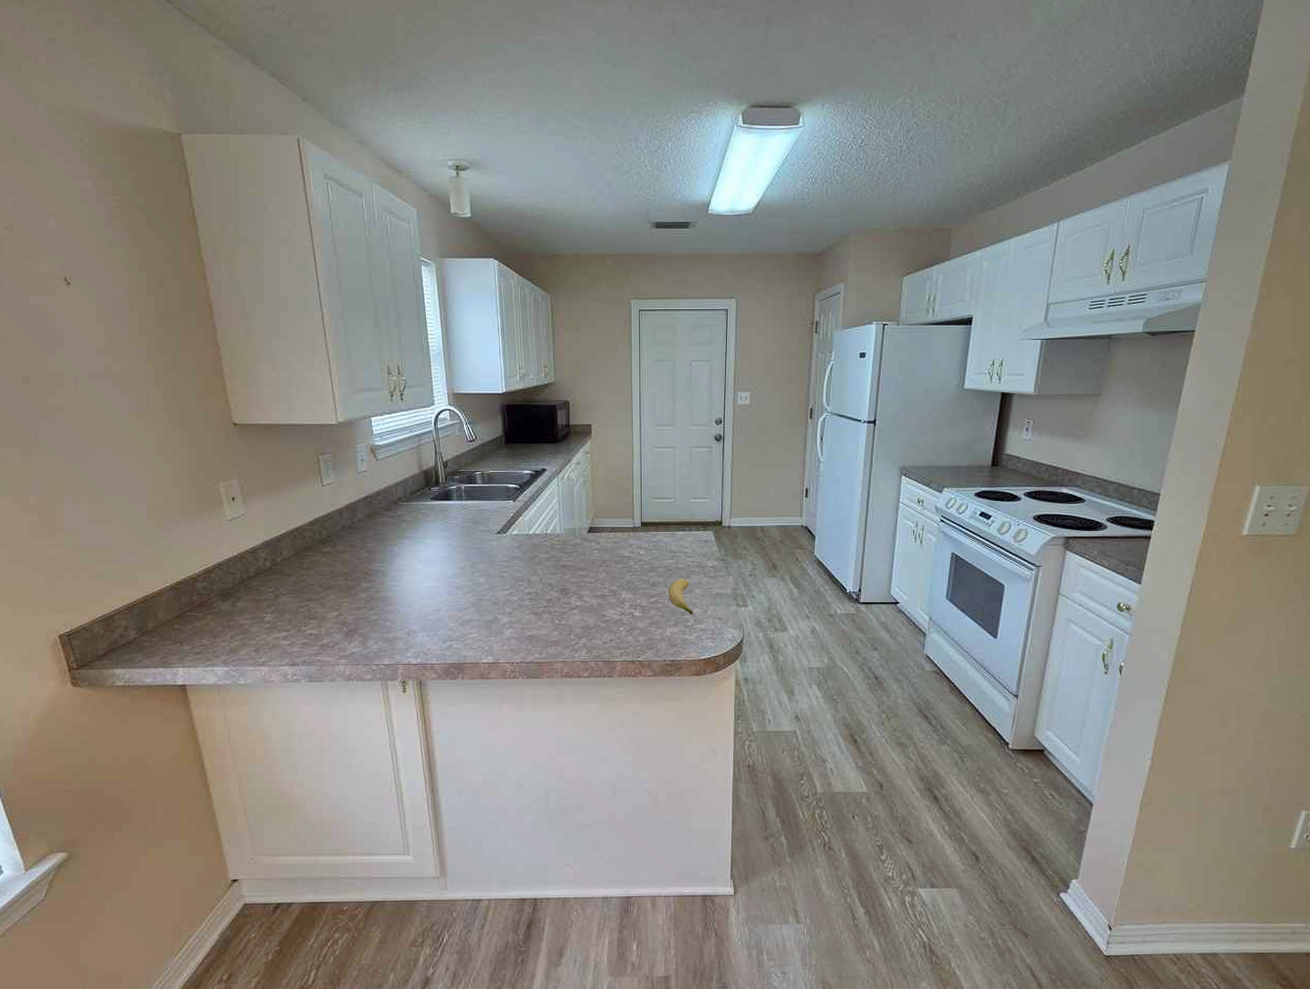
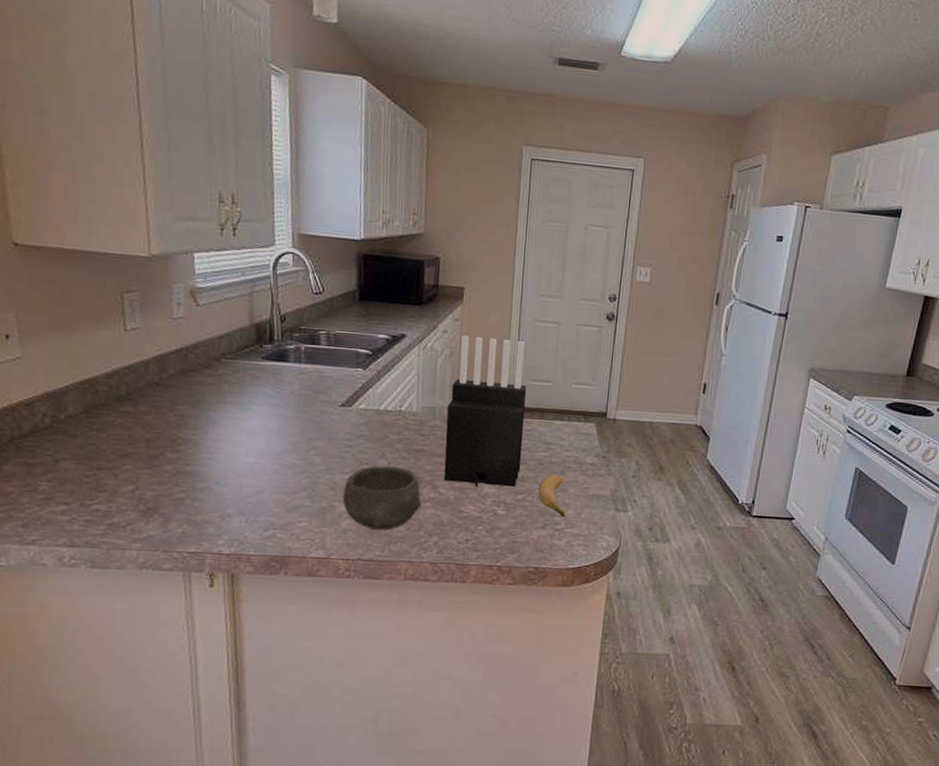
bowl: none [504,582,570,636] -> present [342,466,422,530]
knife block: none [586,465,652,594] -> present [443,335,527,487]

